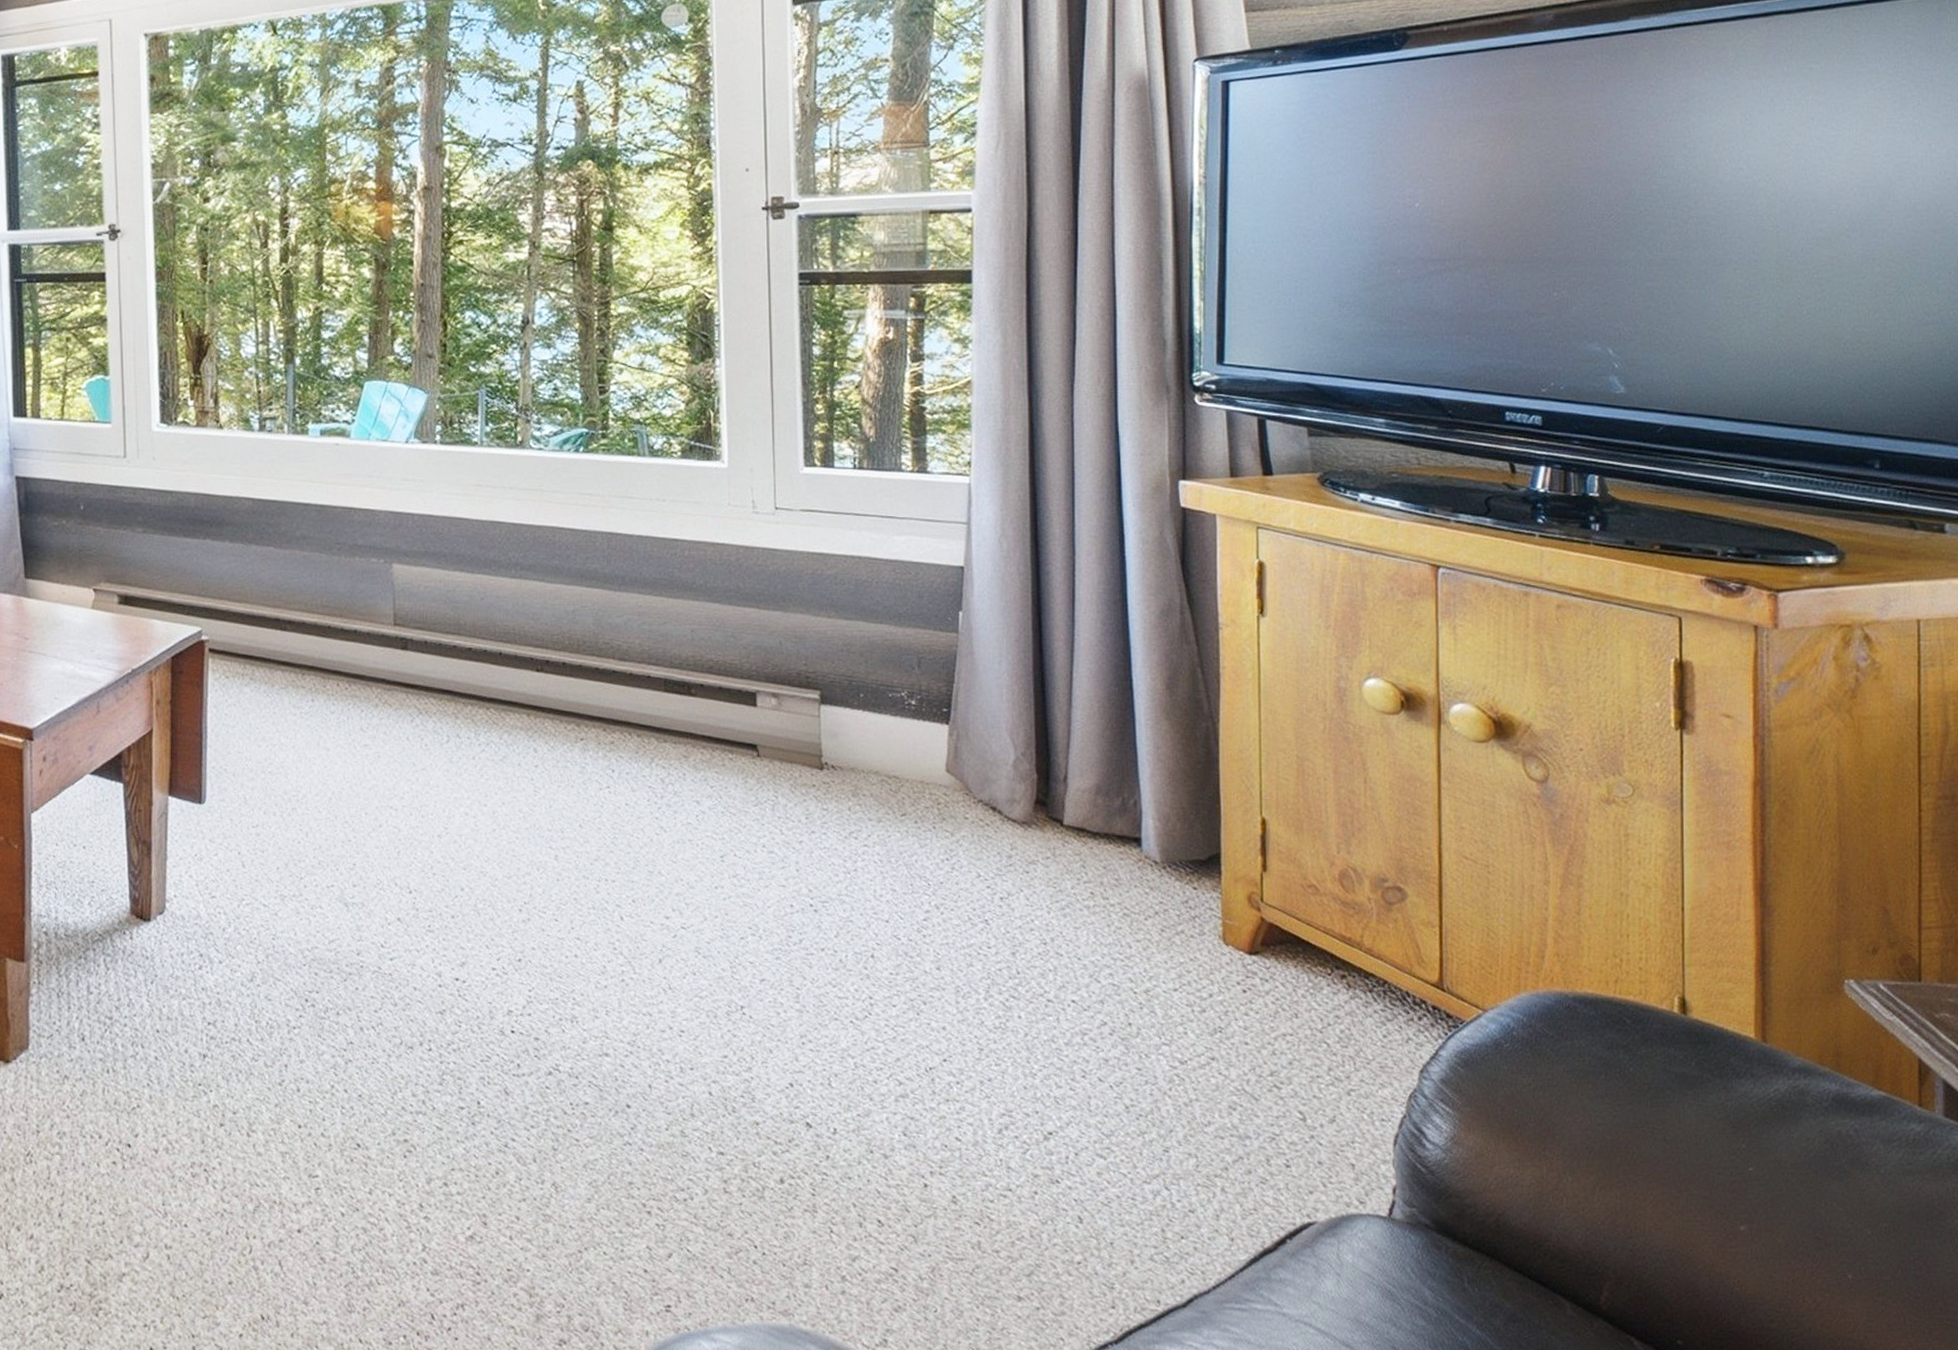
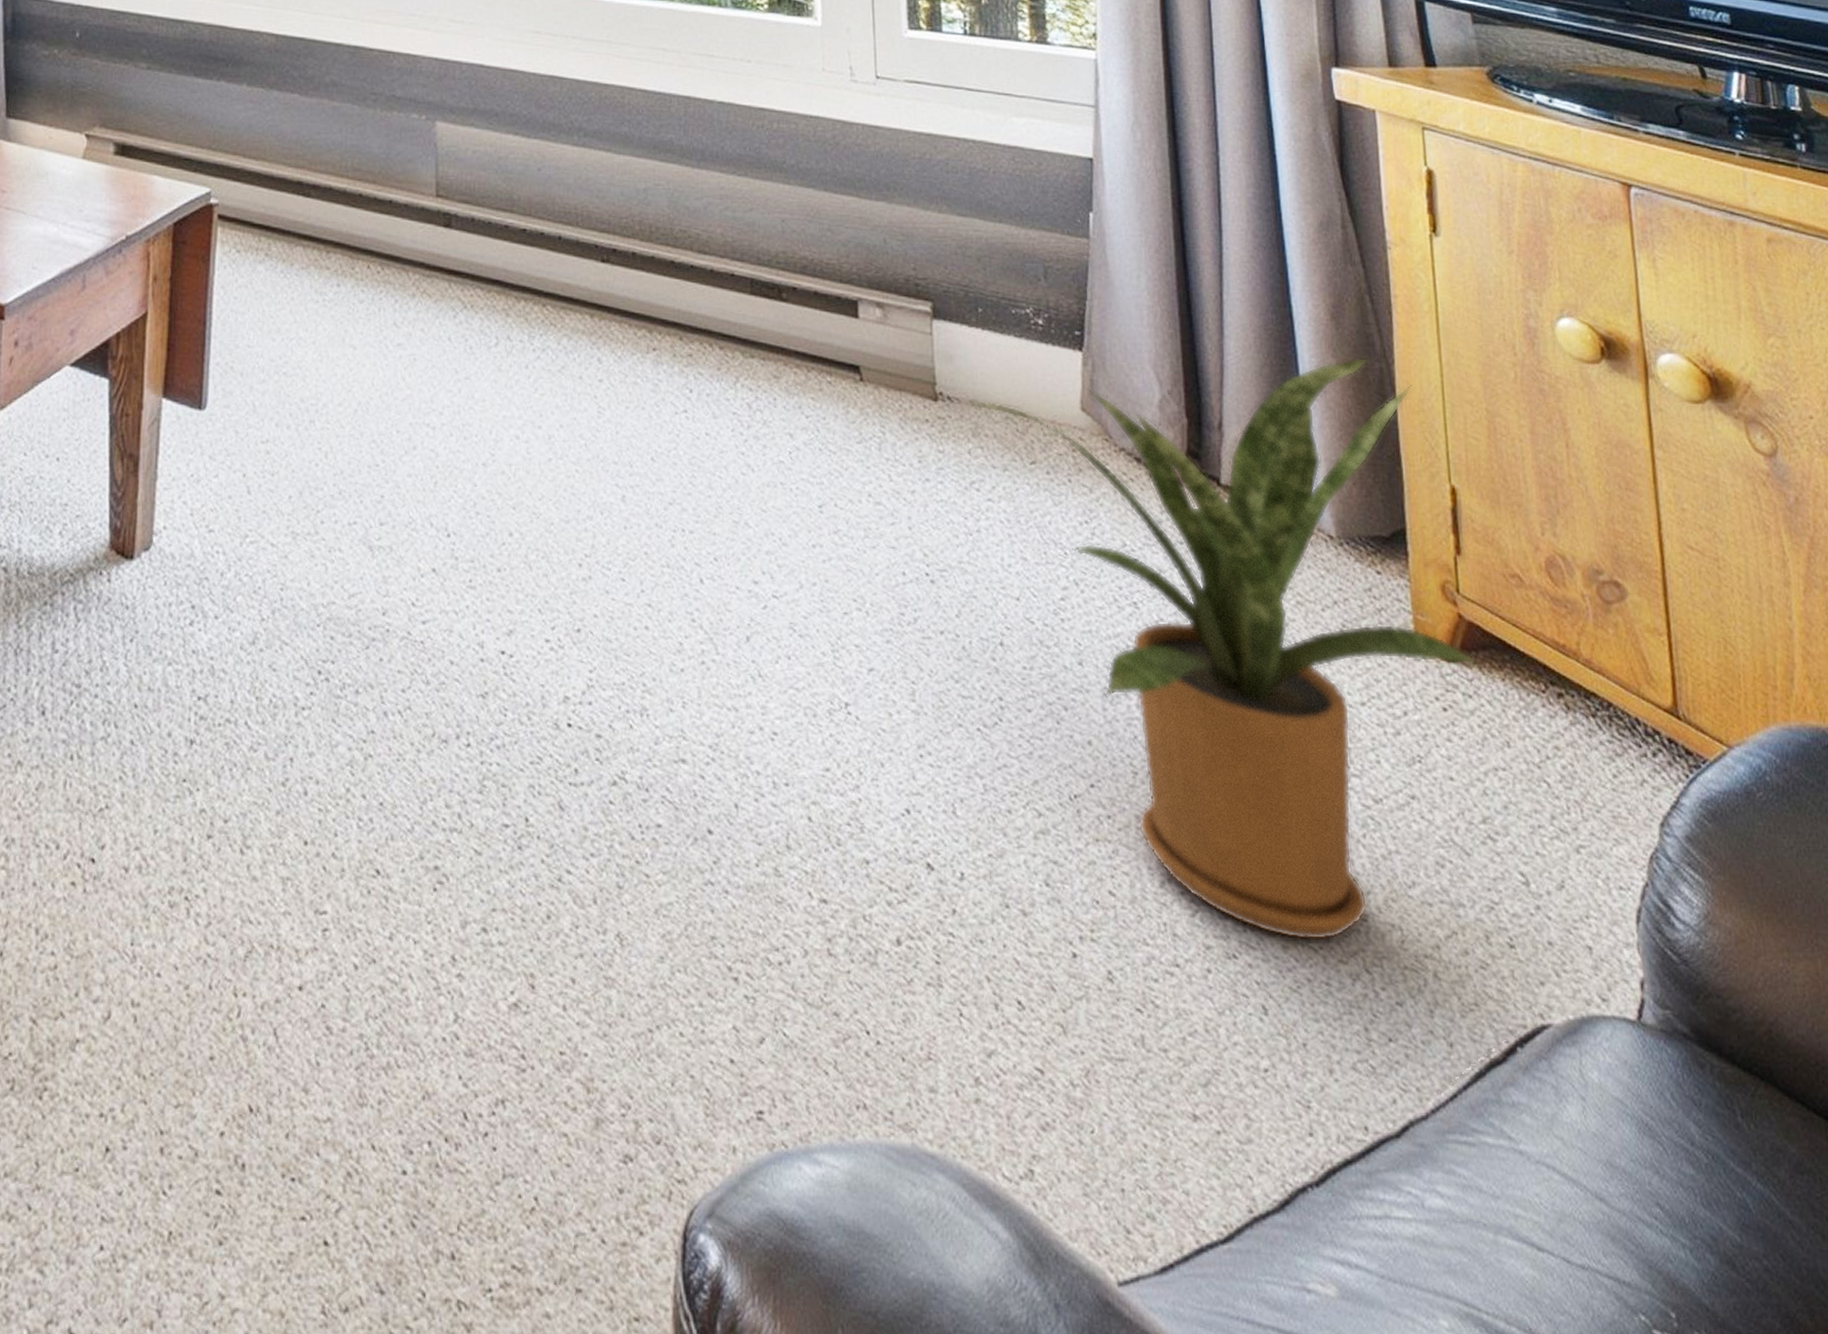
house plant: none [848,718,1278,1168] -> present [966,357,1481,941]

